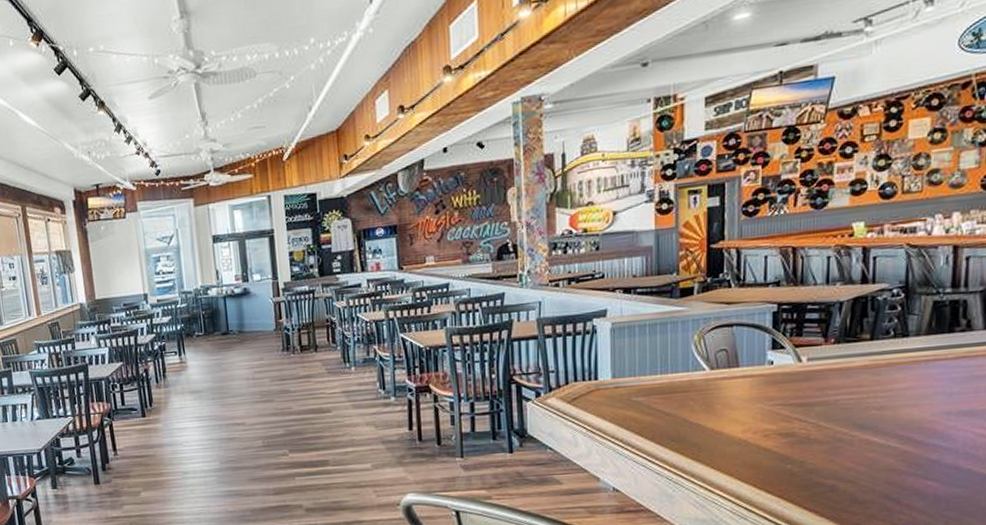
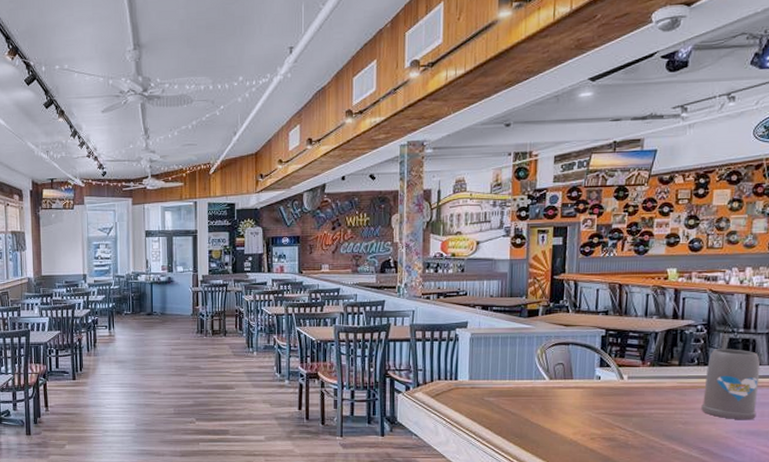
beer mug: none [900,313,974,399] -> present [701,349,760,420]

